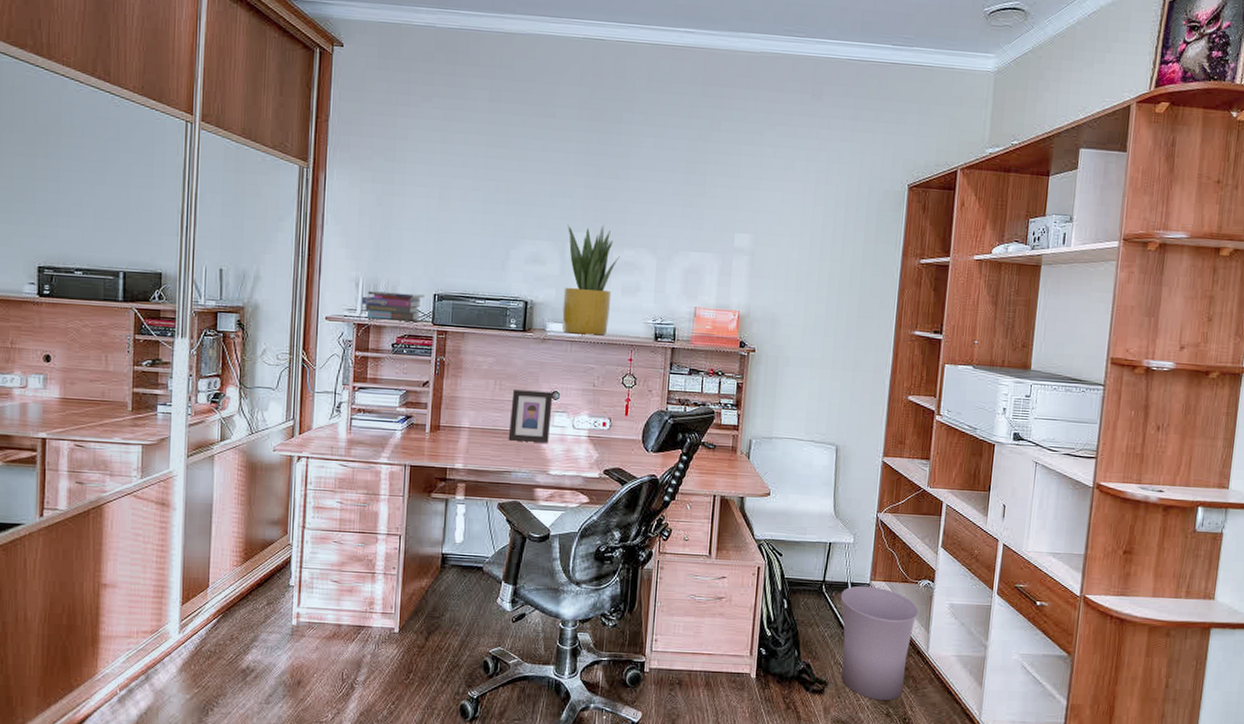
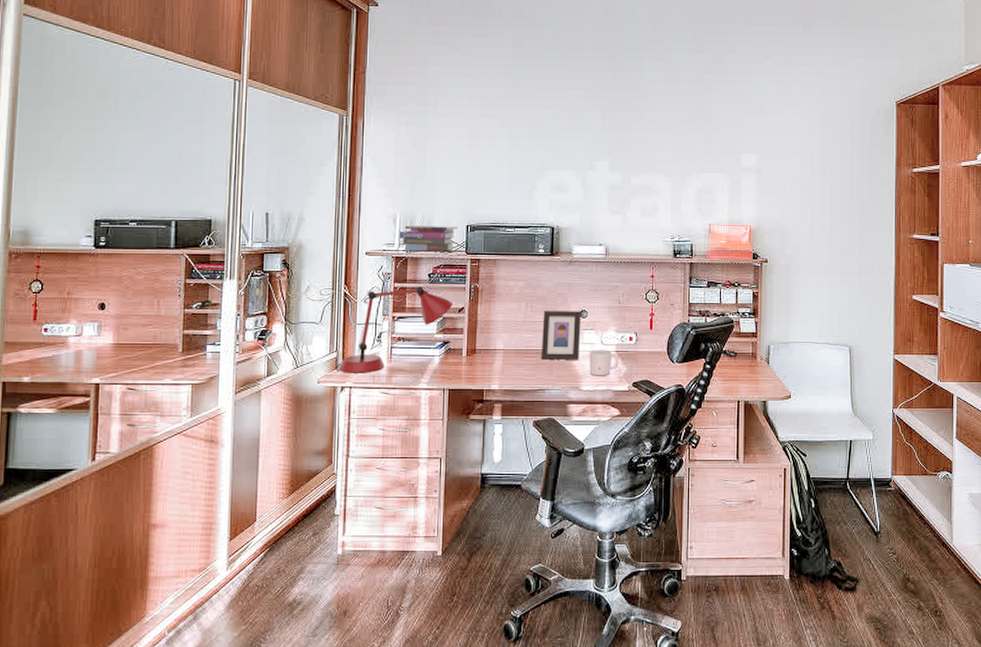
desk lamp: none [292,356,418,444] -> present [335,286,453,373]
mug: none [559,433,591,462] -> present [589,349,619,376]
planter: present [562,225,620,336] -> none [587,153,637,255]
waste bin: present [840,585,918,701] -> none [864,481,939,595]

